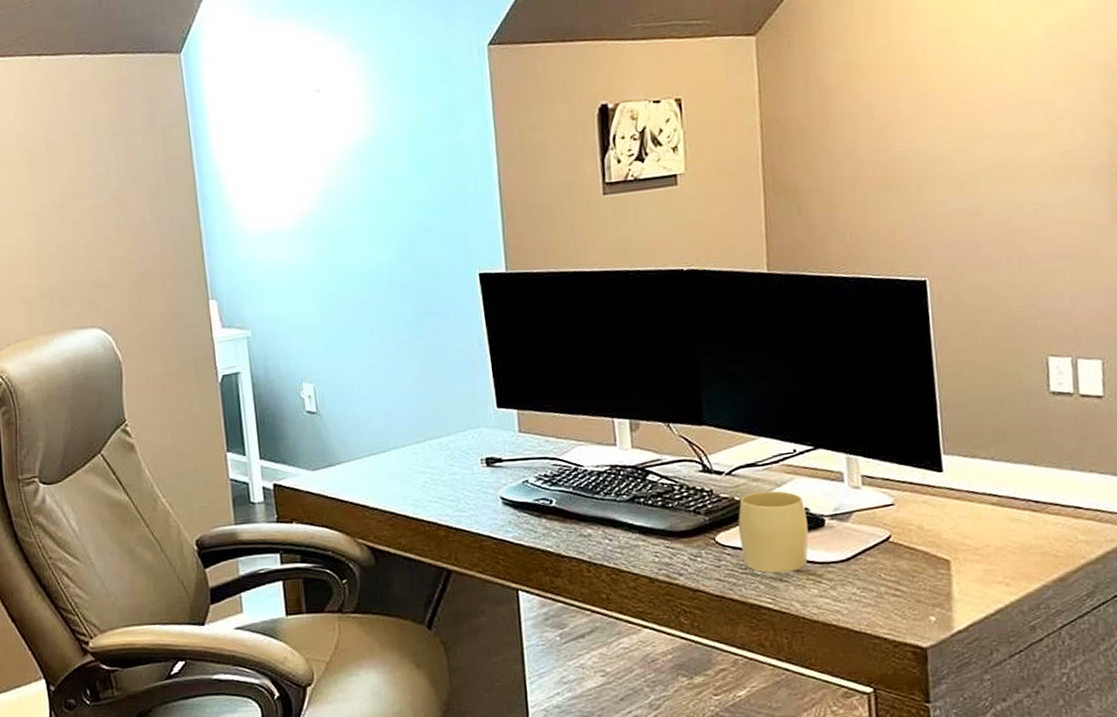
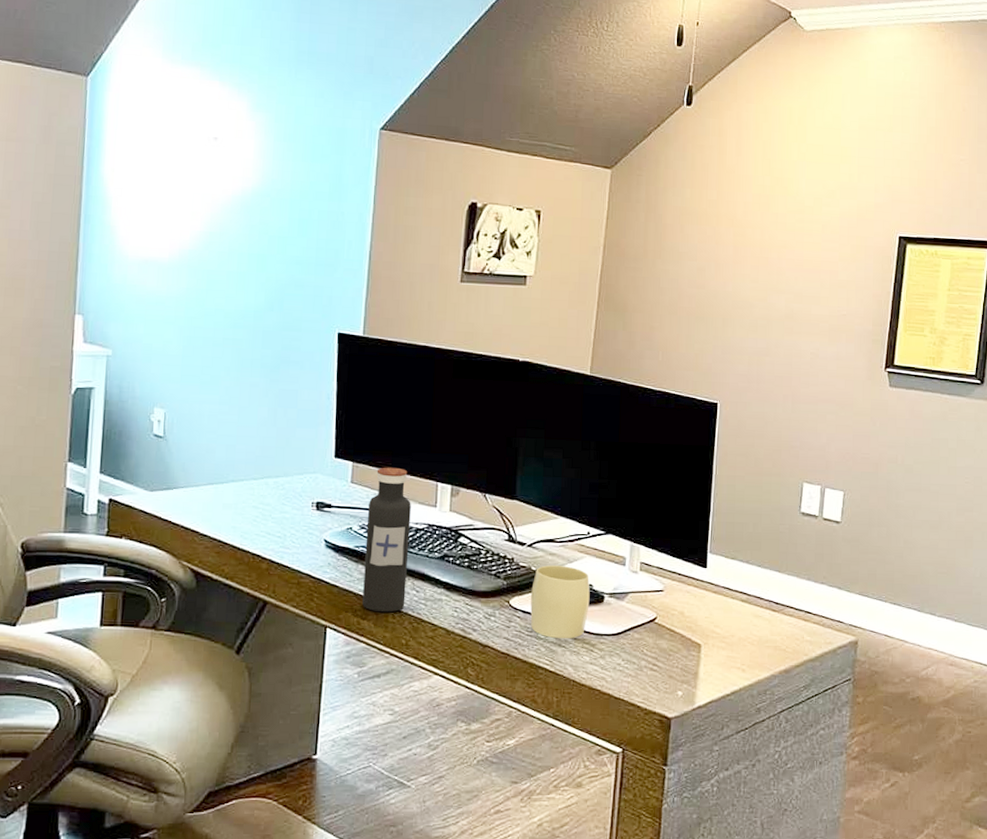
water bottle: none [541,408,599,568] -> present [362,467,411,613]

